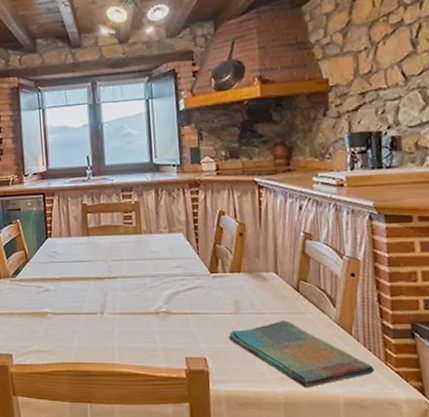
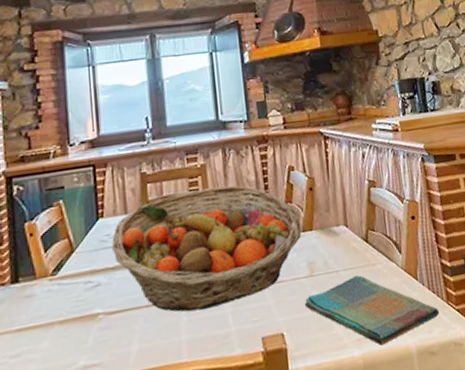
fruit basket: none [58,222,230,324] -> present [112,185,302,312]

